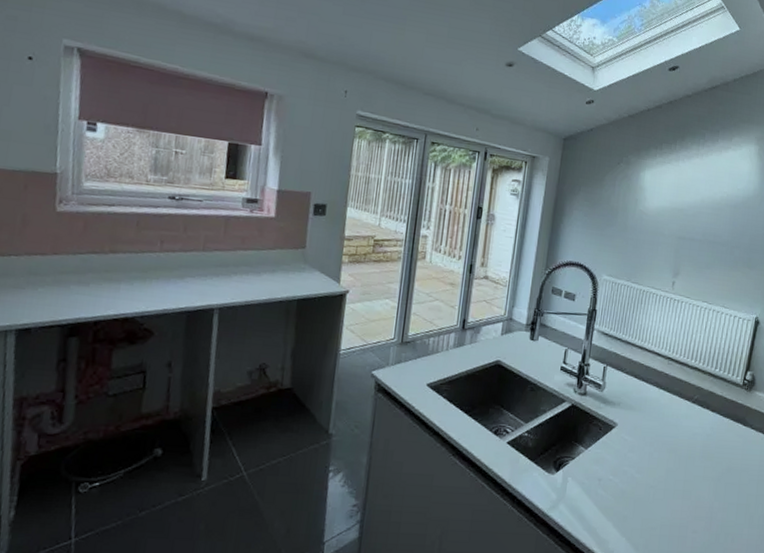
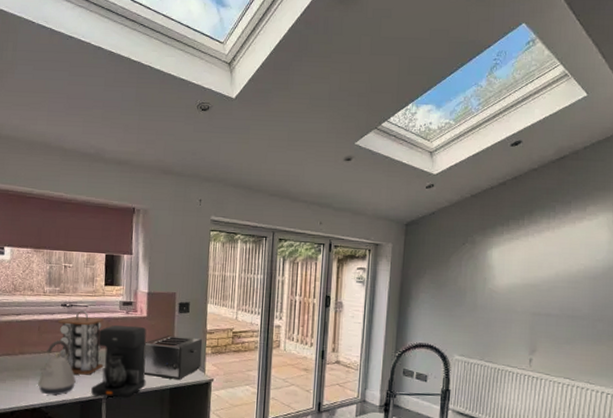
kettle: none [132,239,182,304] -> present [38,340,76,396]
spice rack: none [162,204,222,281] -> present [57,310,104,375]
coffee maker: none [200,224,274,310] -> present [91,324,147,399]
toaster: none [267,239,340,291] -> present [143,335,203,381]

